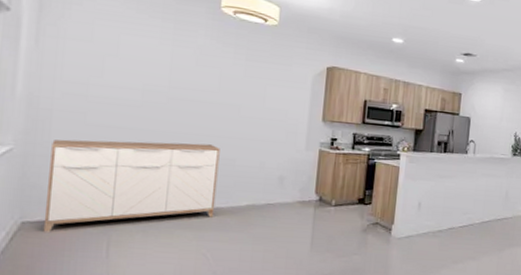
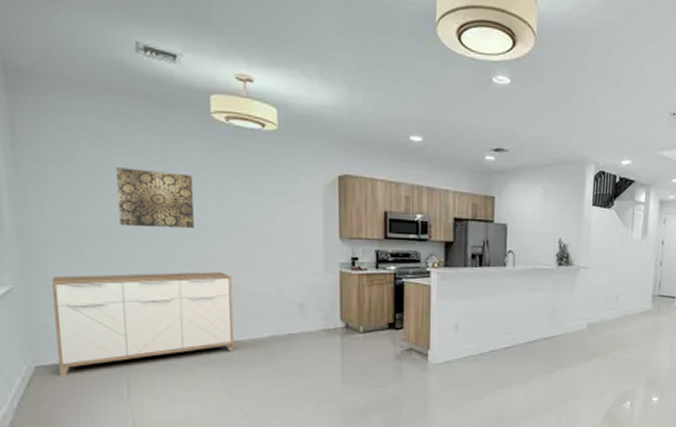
wall art: none [123,47,197,104] -> present [116,167,195,229]

